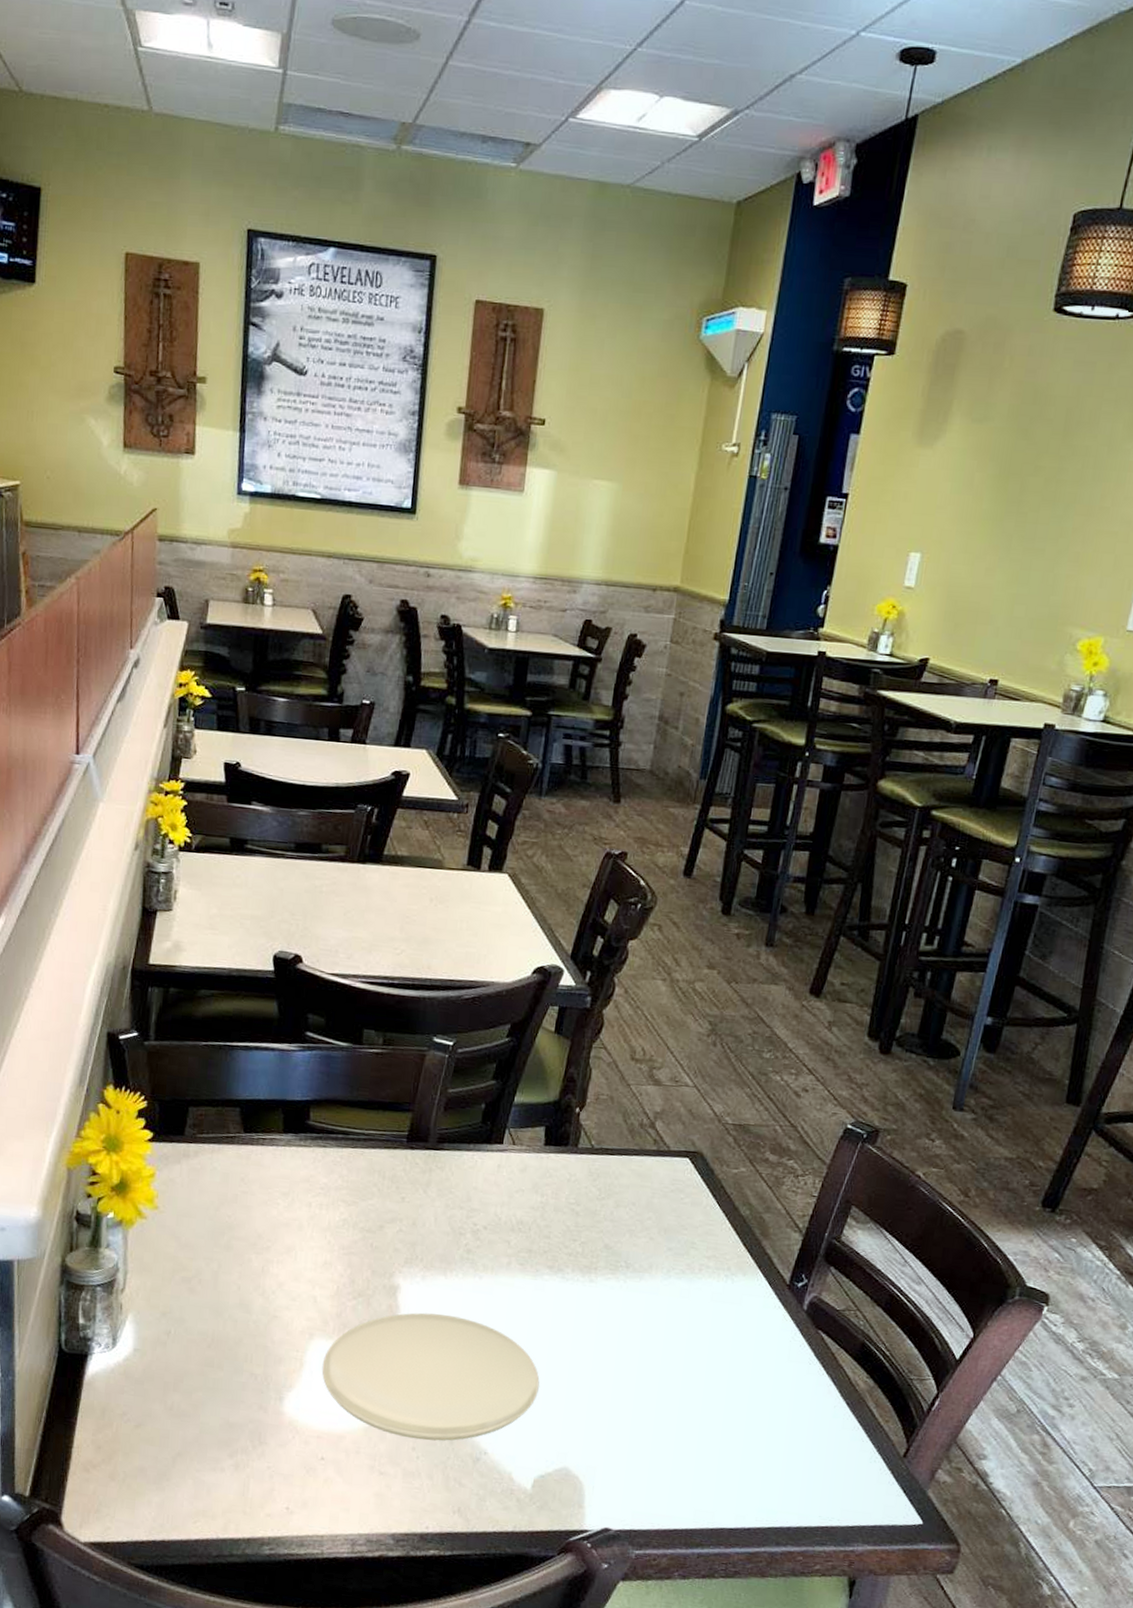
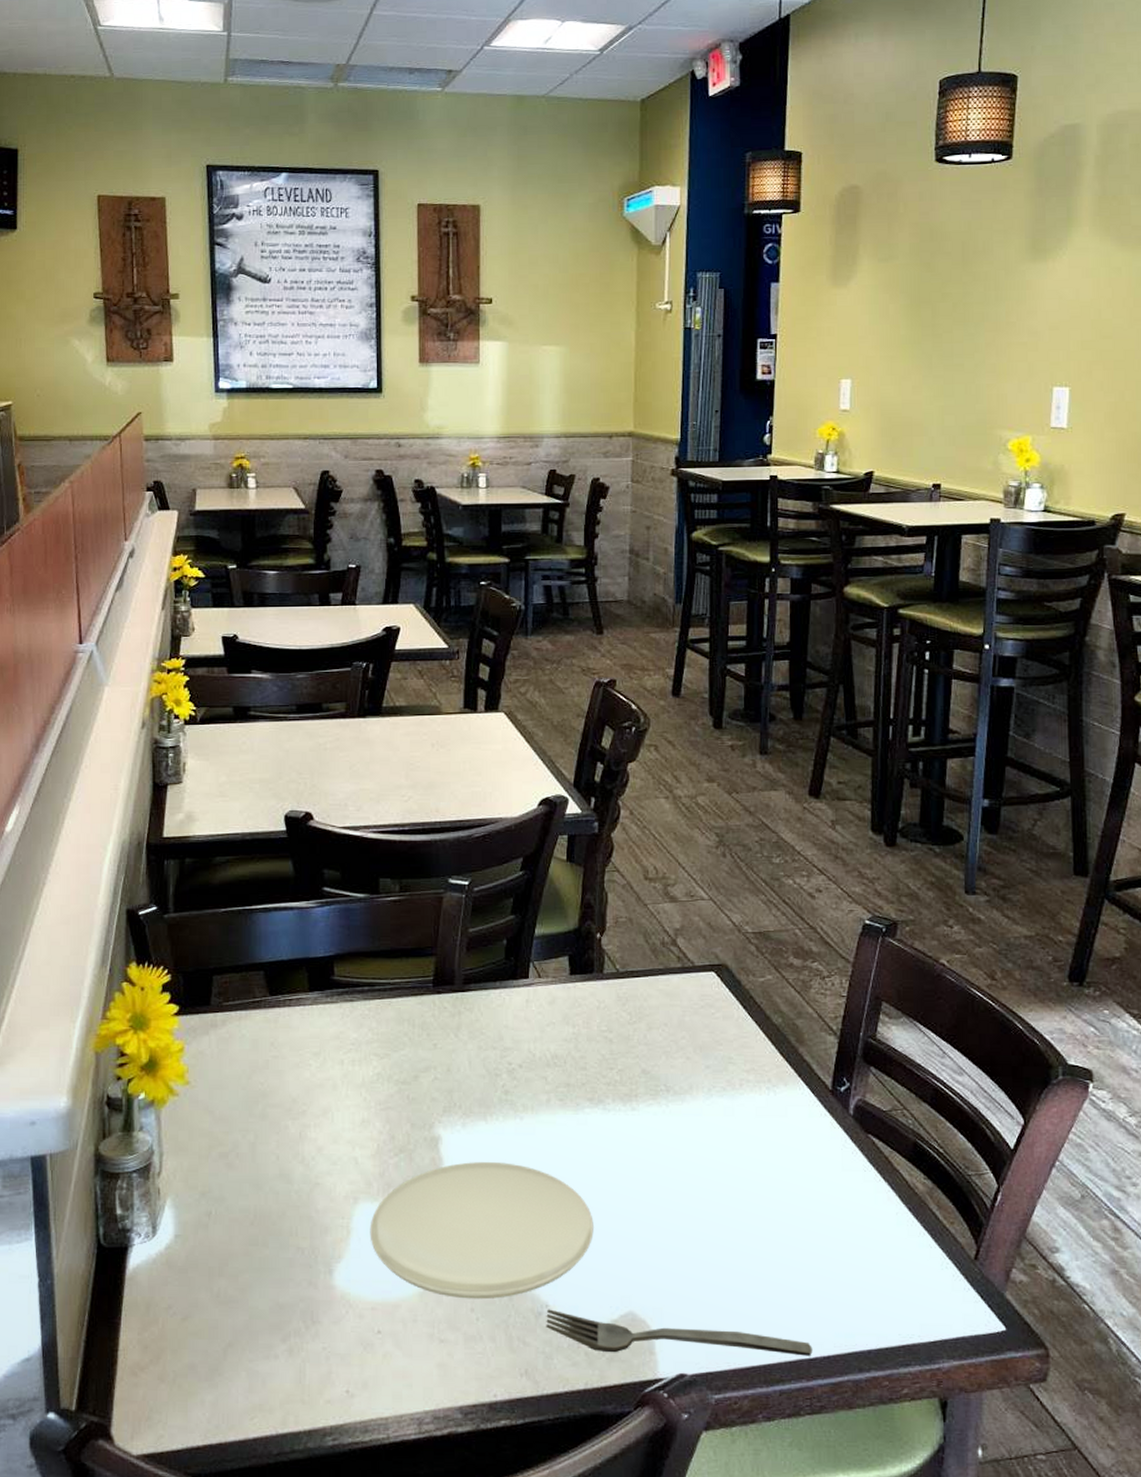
fork: none [482,1456,735,1526] -> present [546,1309,813,1356]

